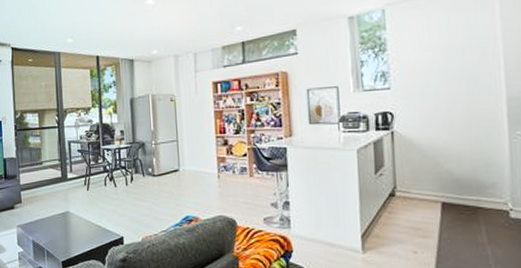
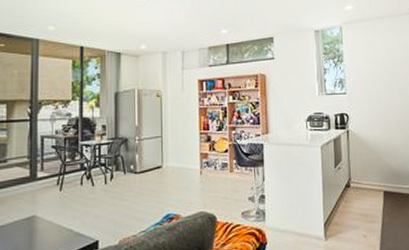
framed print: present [306,86,341,125] -> none [280,89,308,124]

